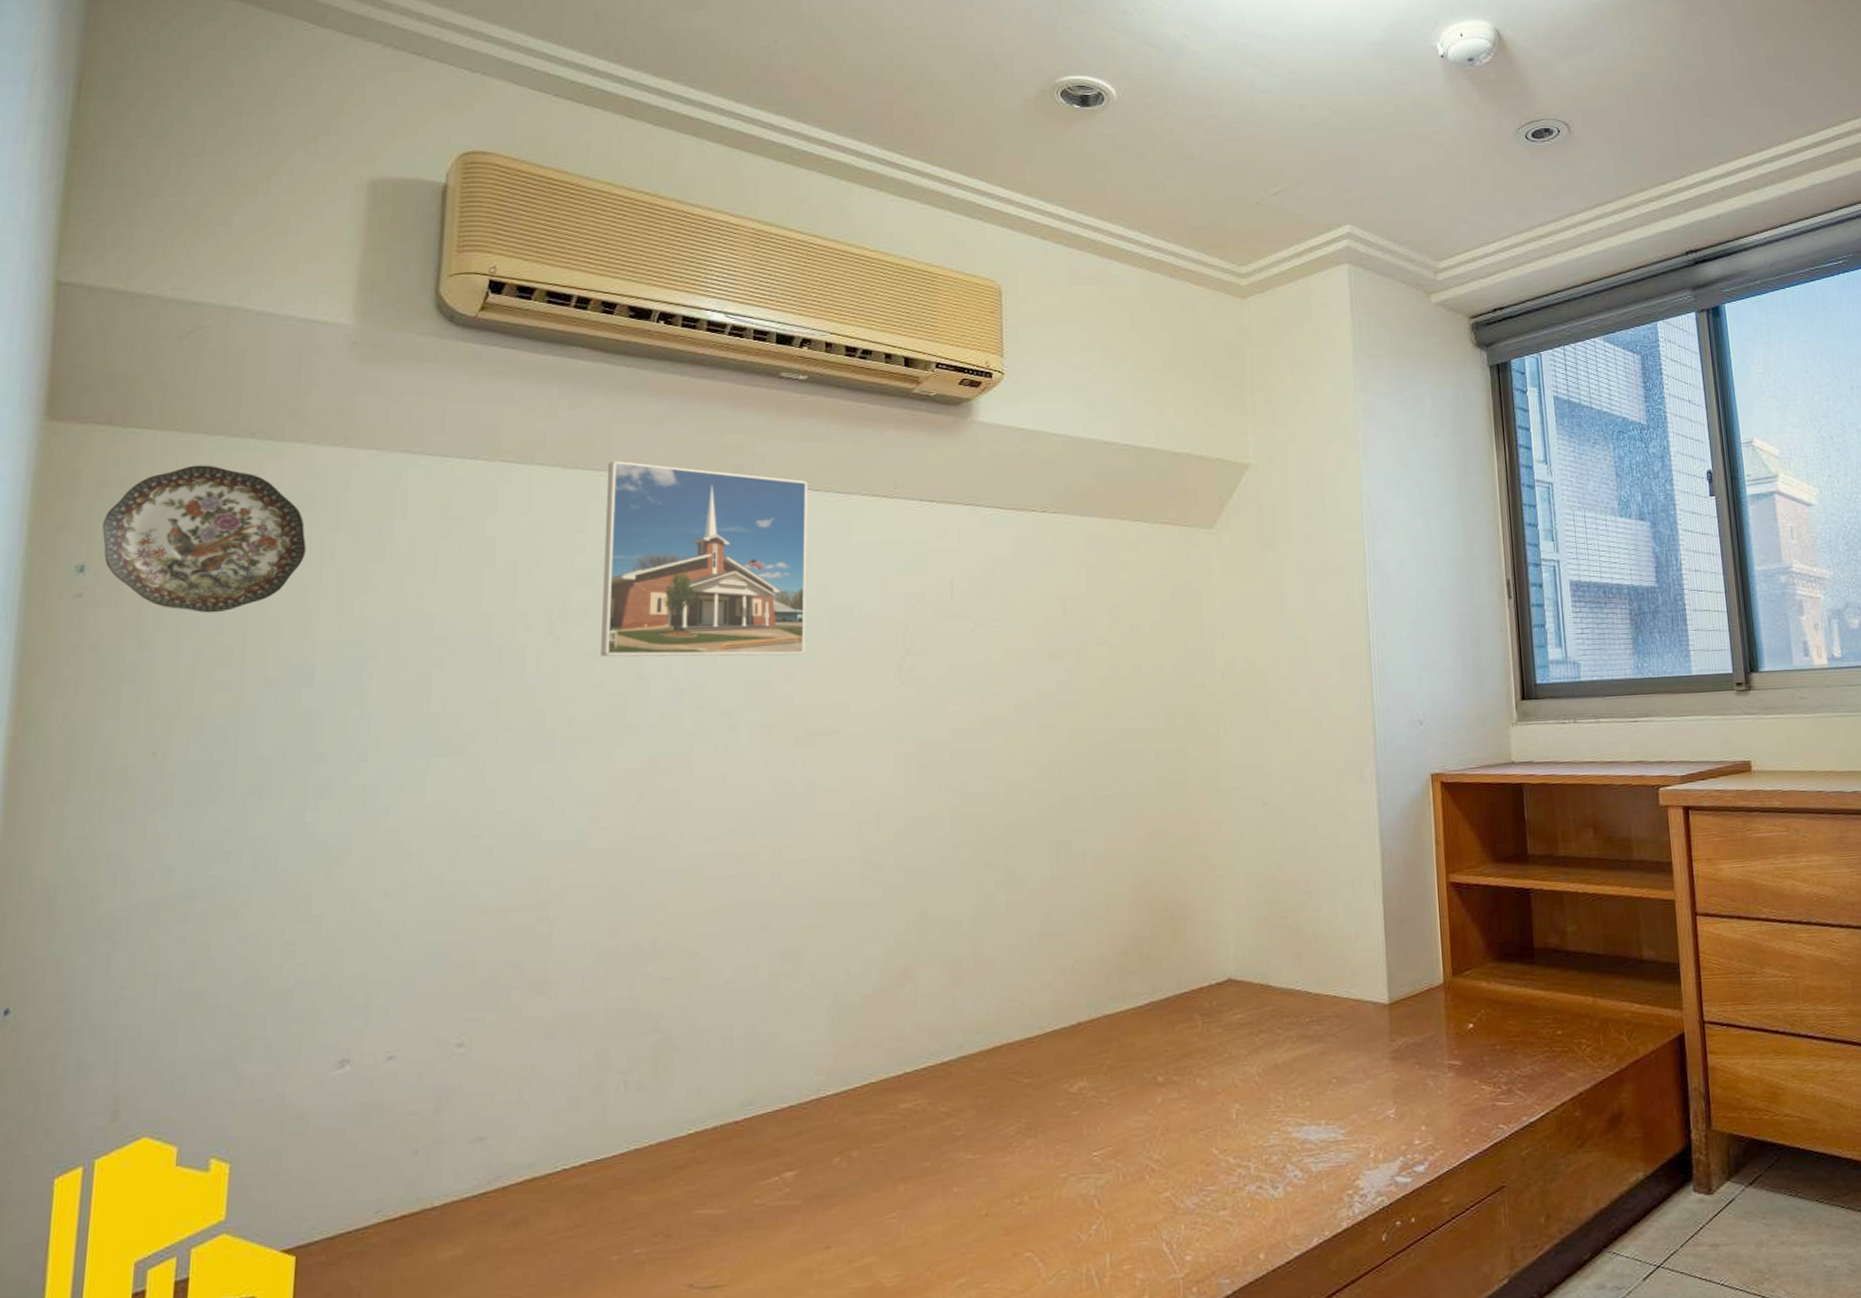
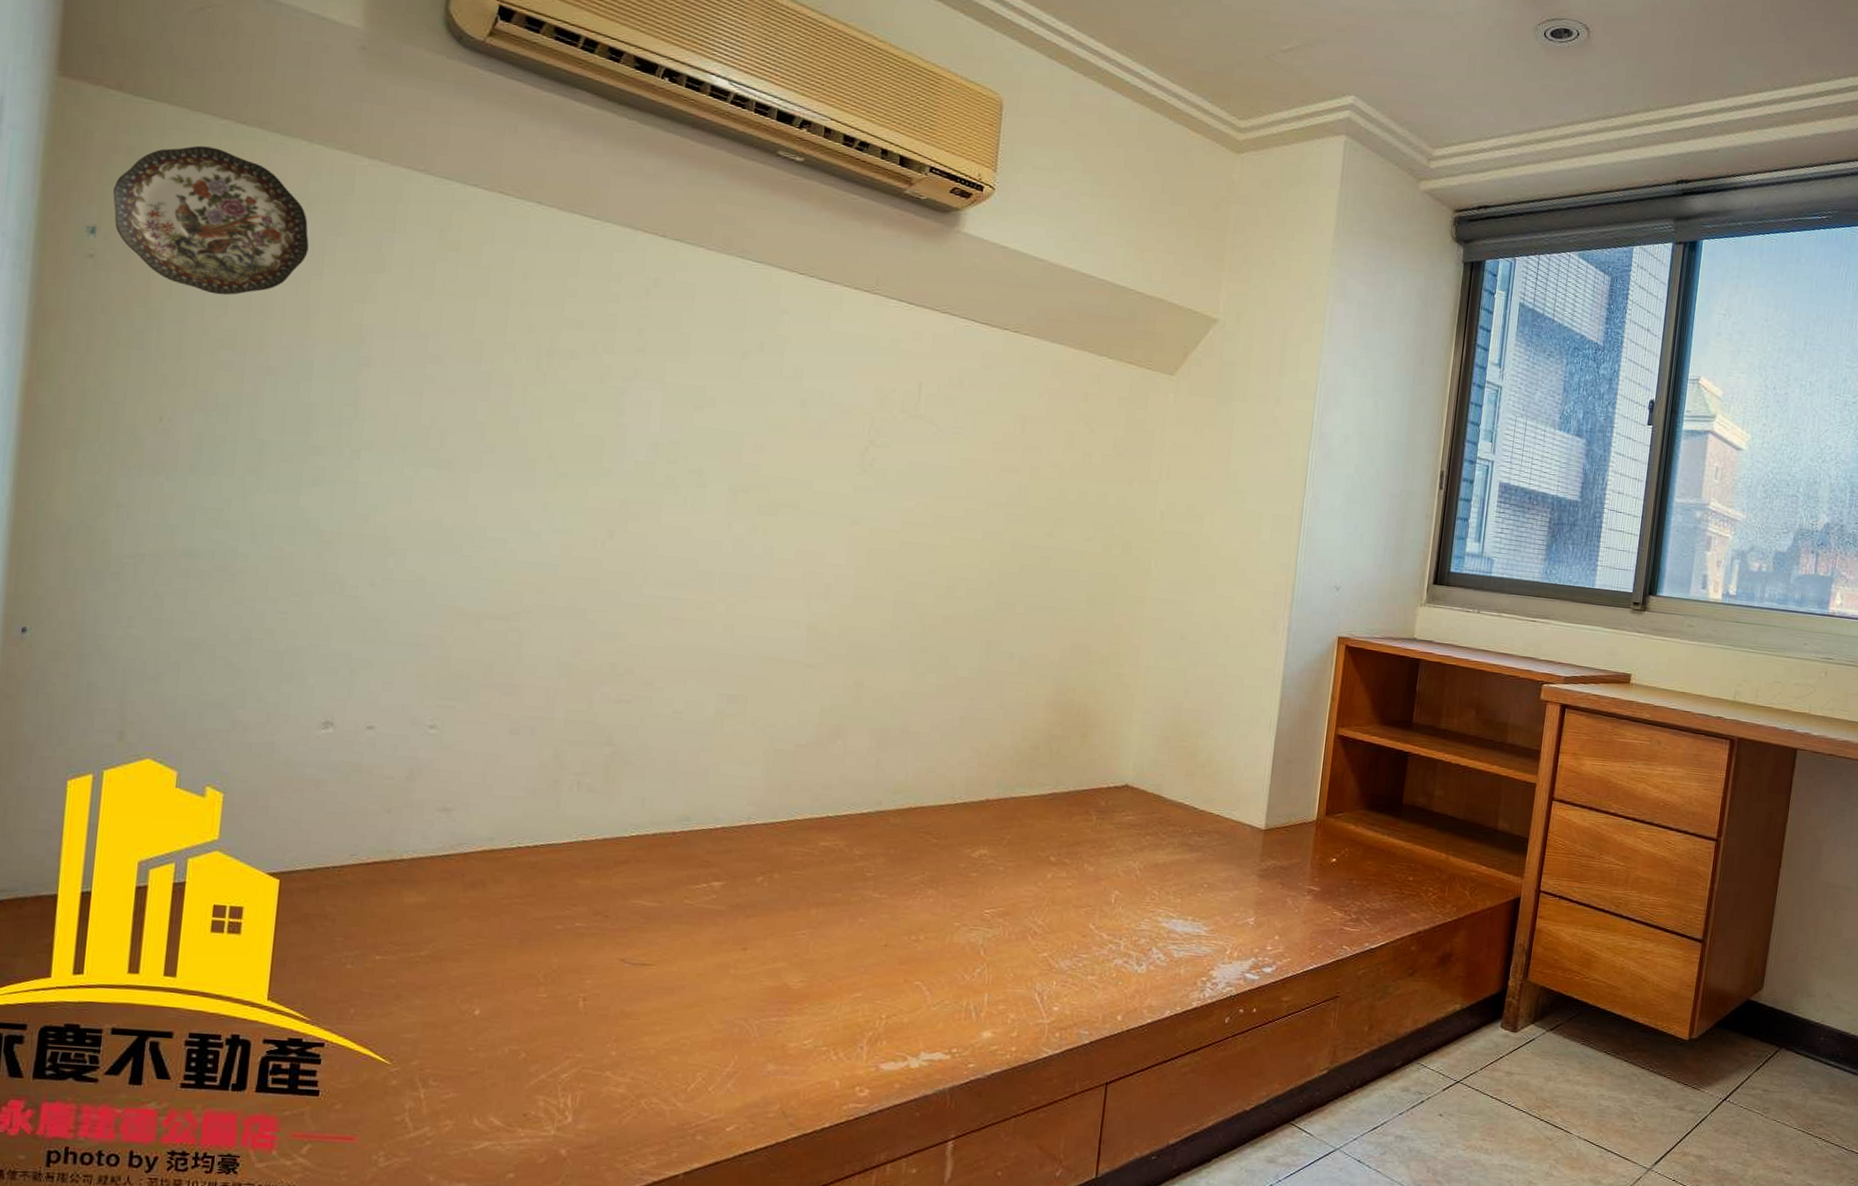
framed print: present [601,460,808,657] -> none [583,211,794,429]

